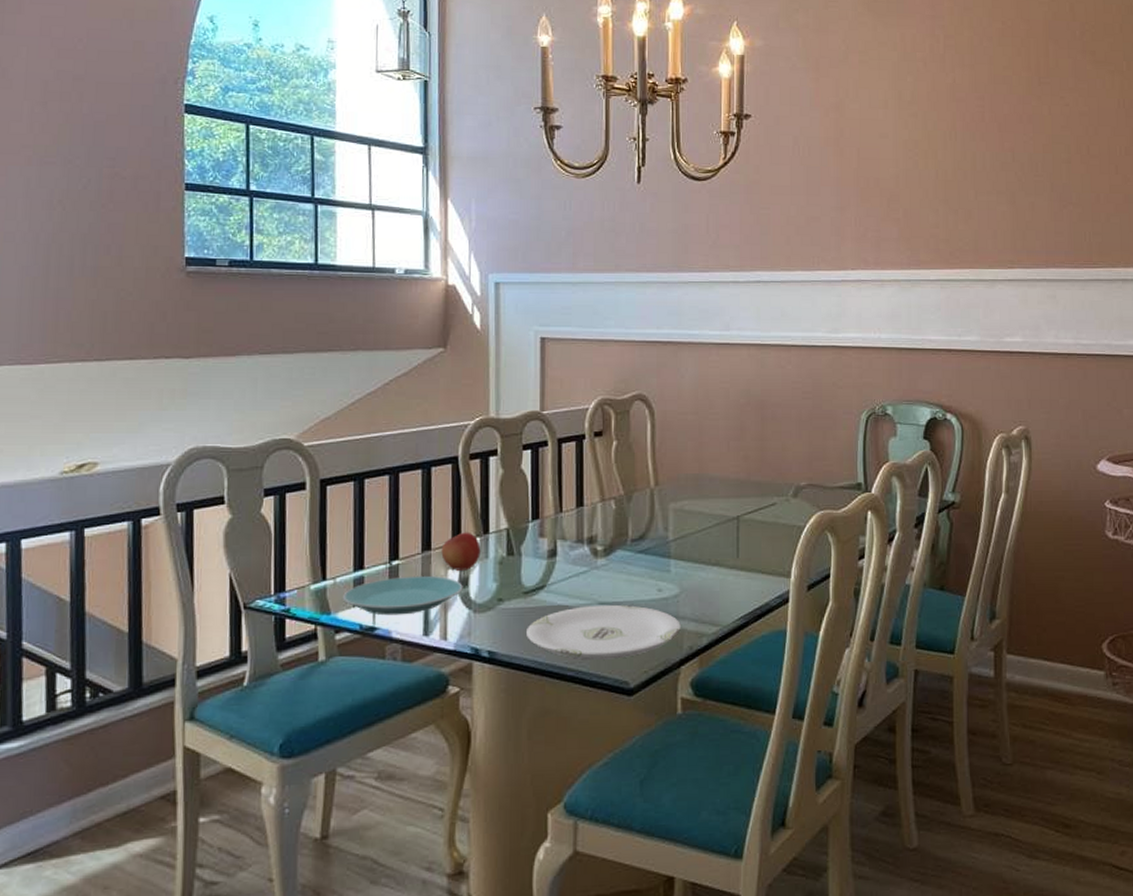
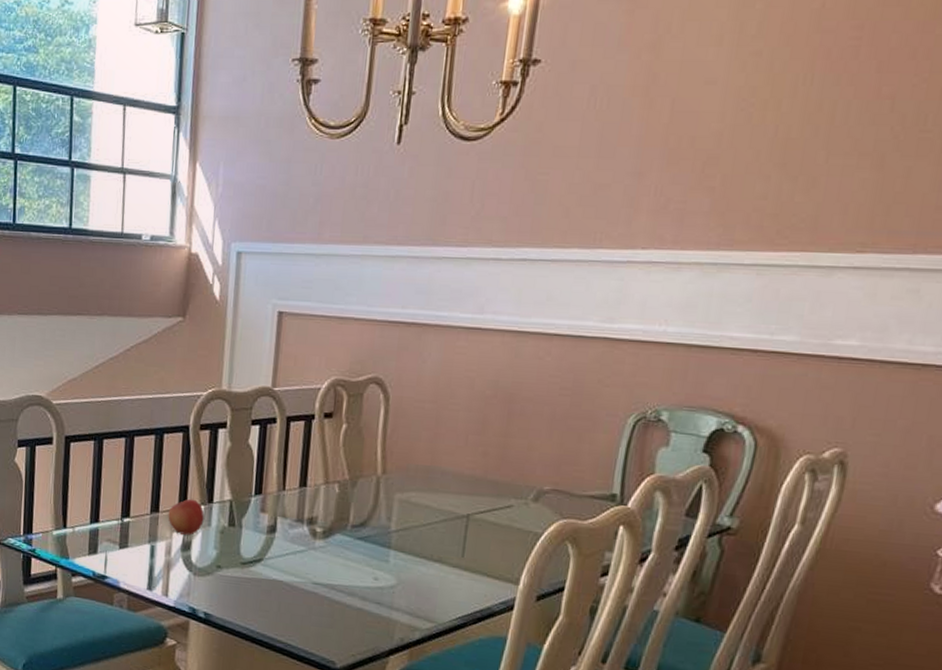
plate: present [343,575,463,616] -> none [80,533,186,569]
plate: present [527,604,681,660] -> none [241,583,394,639]

